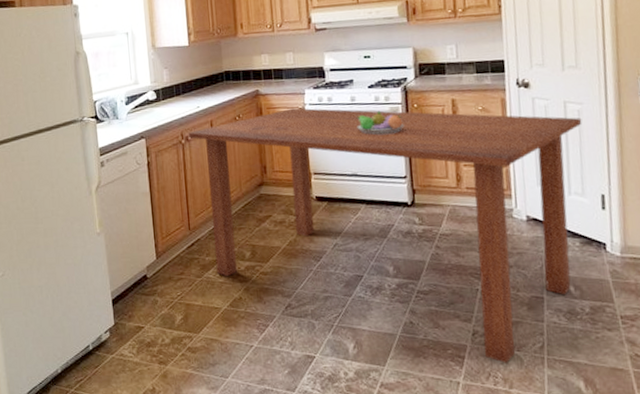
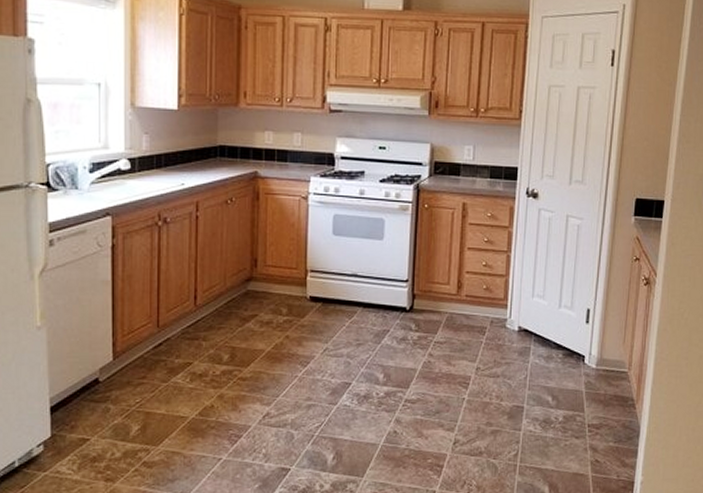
dining table: present [188,108,582,363] -> none [167,196,580,471]
fruit bowl: present [357,110,405,135] -> none [363,207,412,233]

